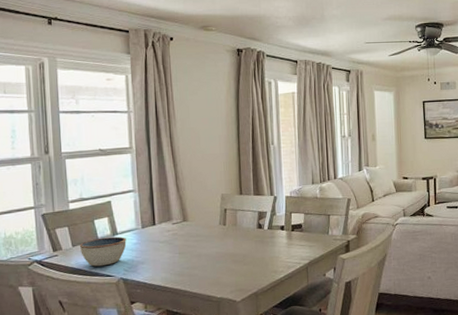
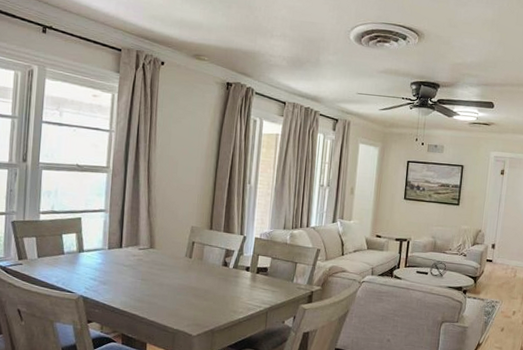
bowl: present [79,236,127,267] -> none [44,252,92,281]

